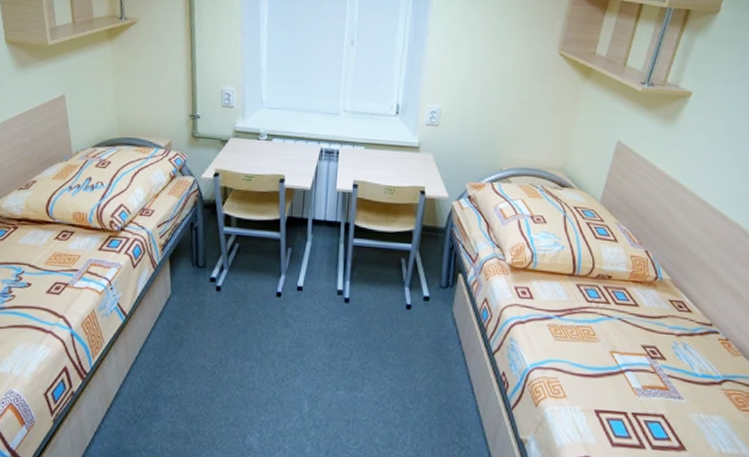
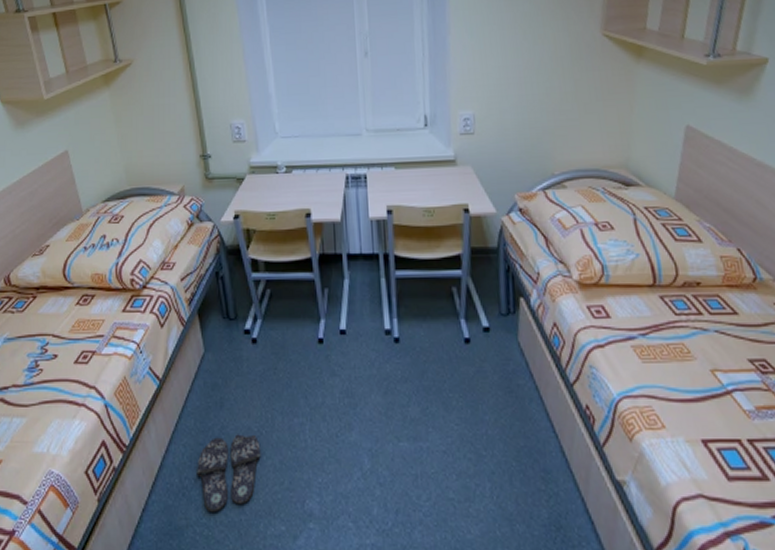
slippers: none [150,371,212,441] -> present [197,434,261,513]

